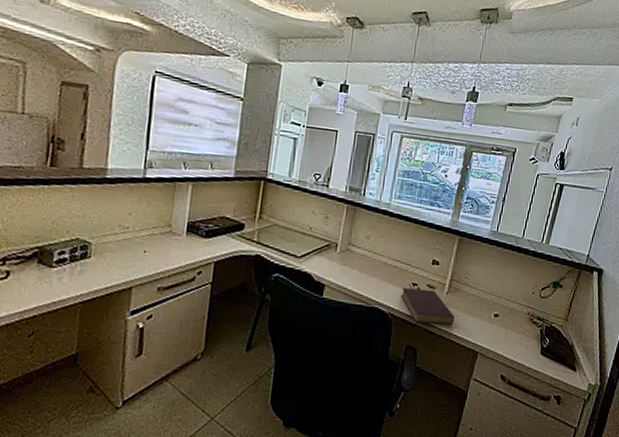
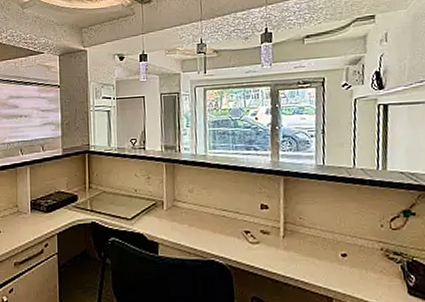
book: present [401,288,455,325] -> none [235,235,298,272]

